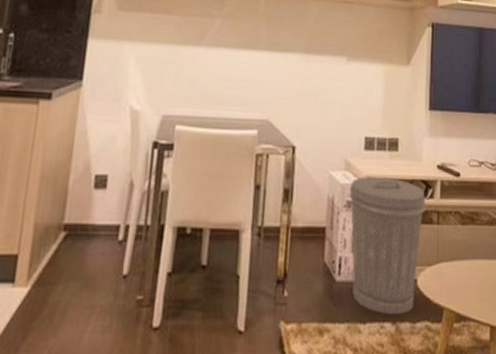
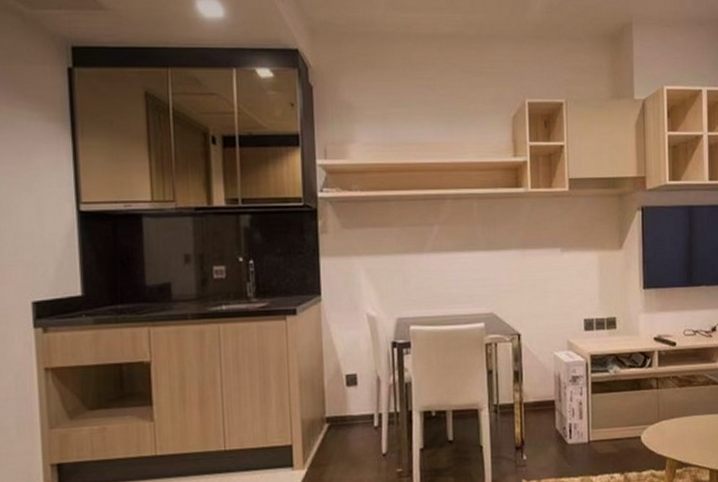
trash can: present [349,176,426,315] -> none [573,352,645,468]

